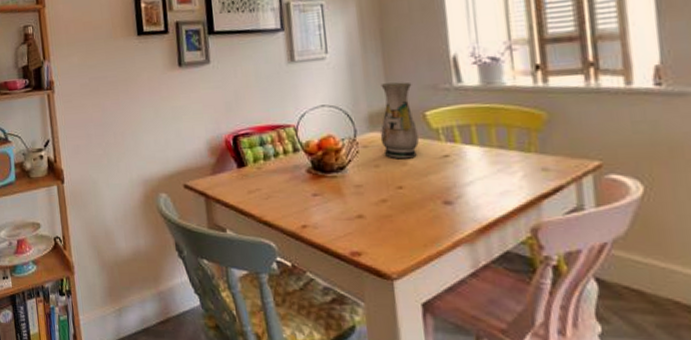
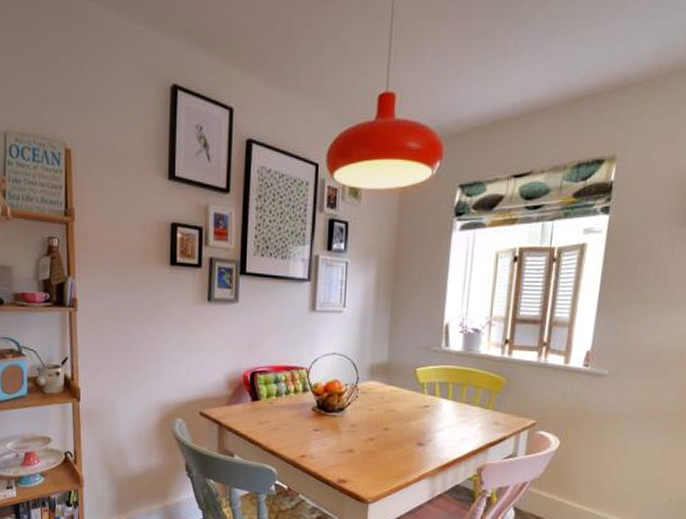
vase: present [380,82,419,159] -> none [377,340,410,406]

